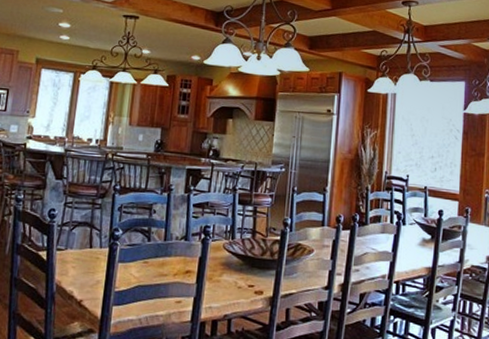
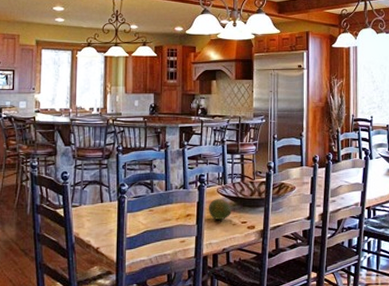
fruit: none [211,256,238,281] -> present [208,199,232,220]

